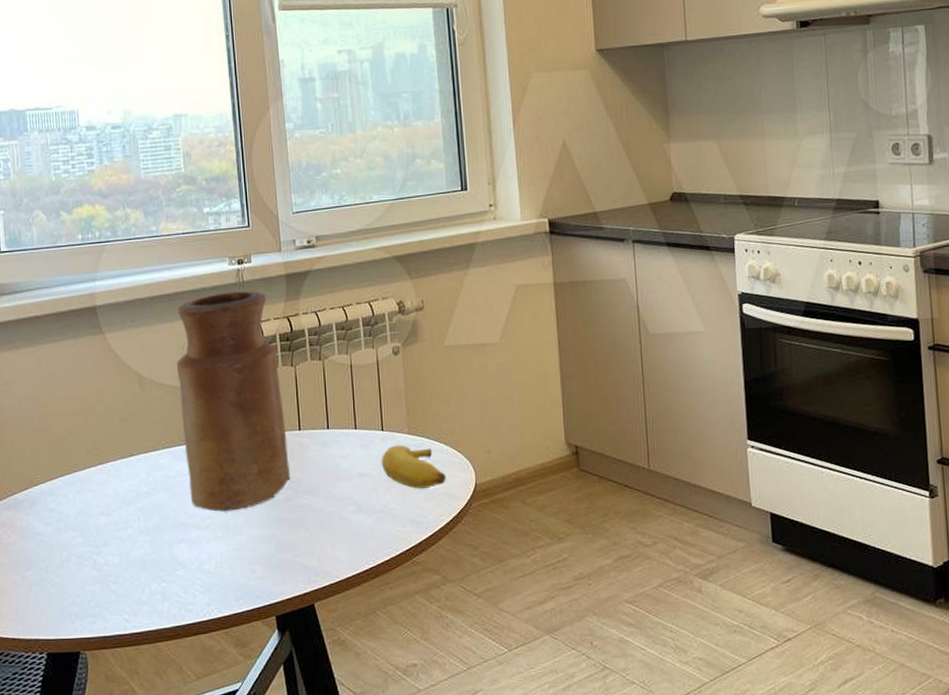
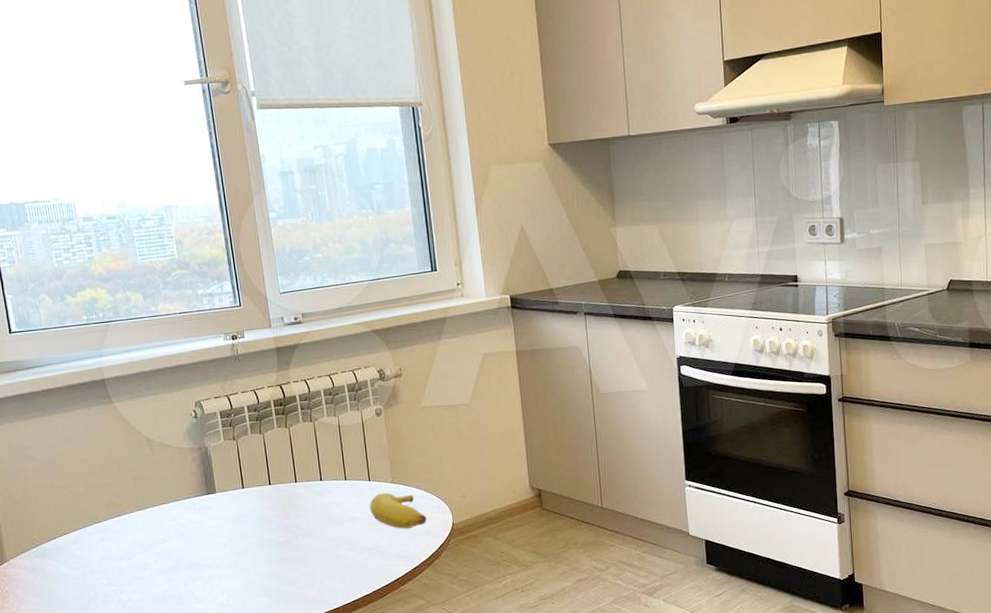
vase: present [176,291,291,512] -> none [179,363,290,553]

